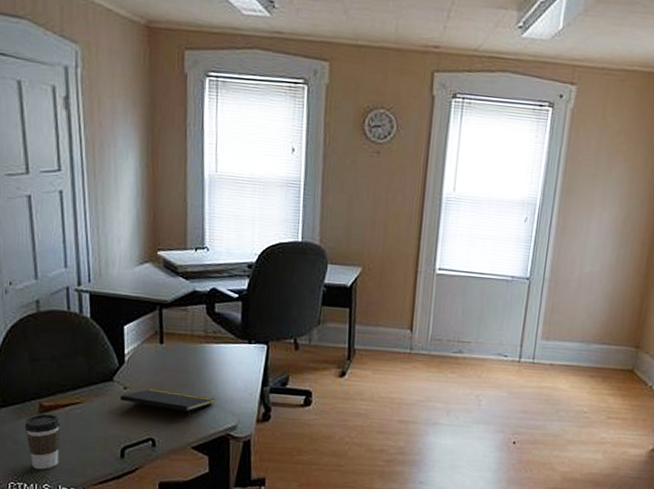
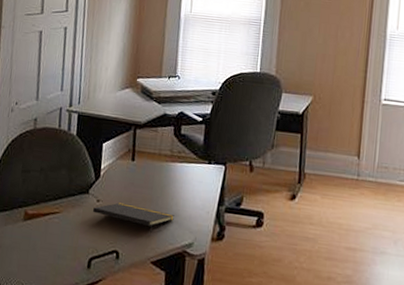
coffee cup: present [24,413,61,469] -> none [9,221,40,275]

